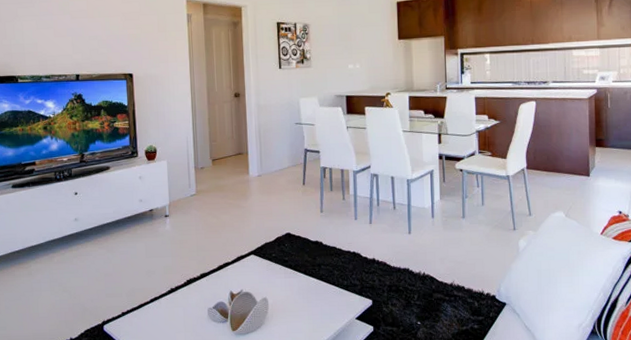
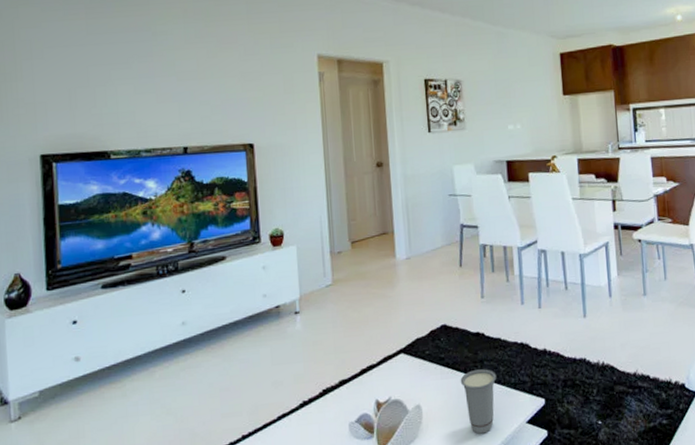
cup: none [300,272,332,325] -> present [460,369,497,434]

